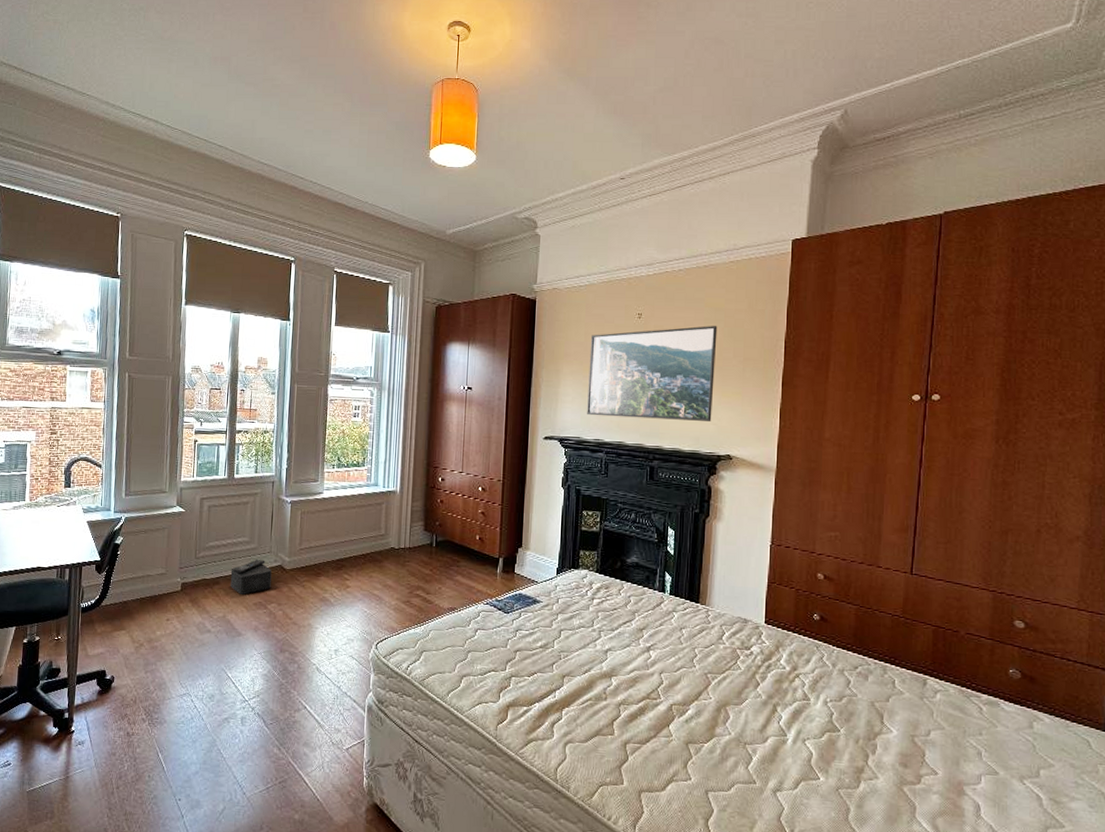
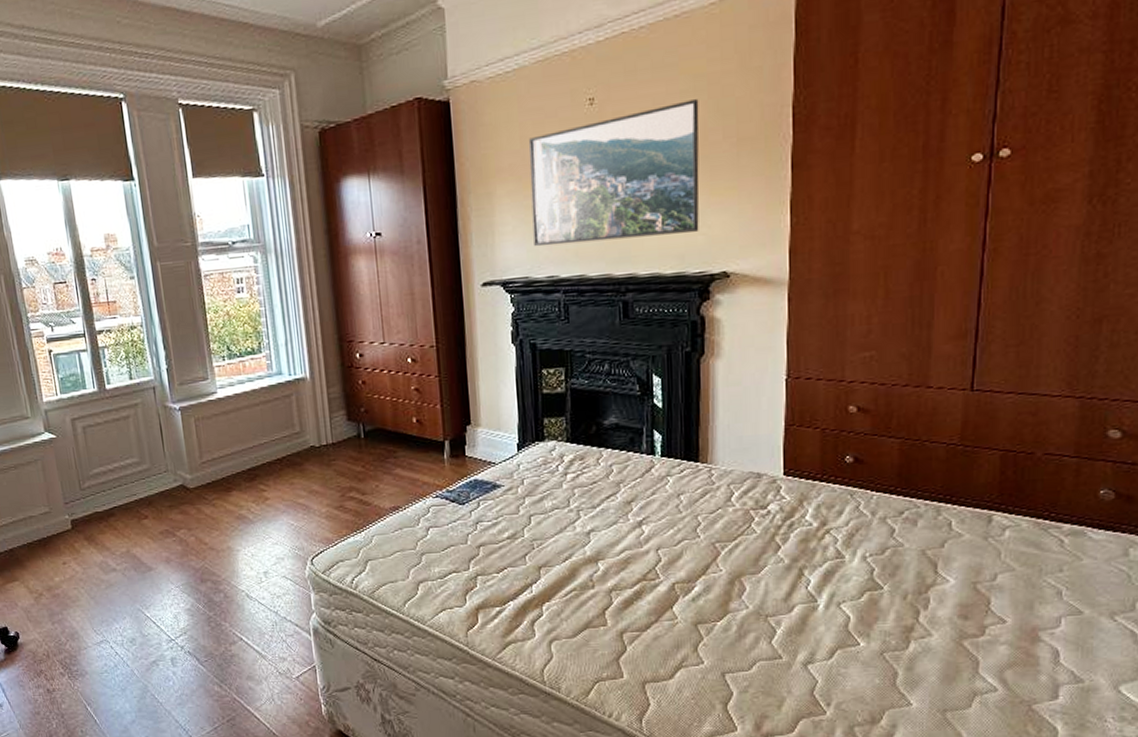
speaker: present [230,559,272,595] -> none [124,481,176,524]

